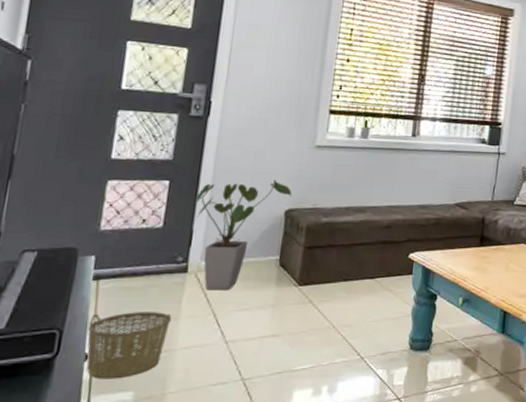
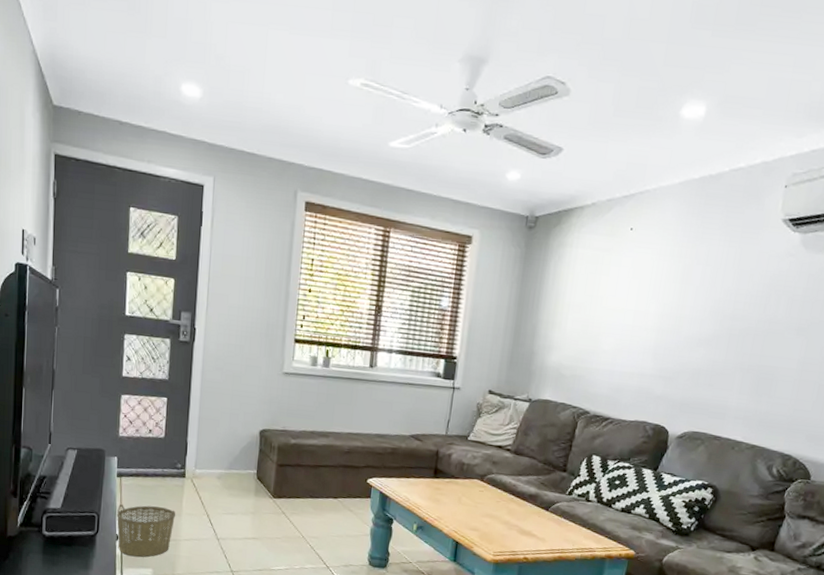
house plant: present [196,180,292,291] -> none [188,402,265,496]

